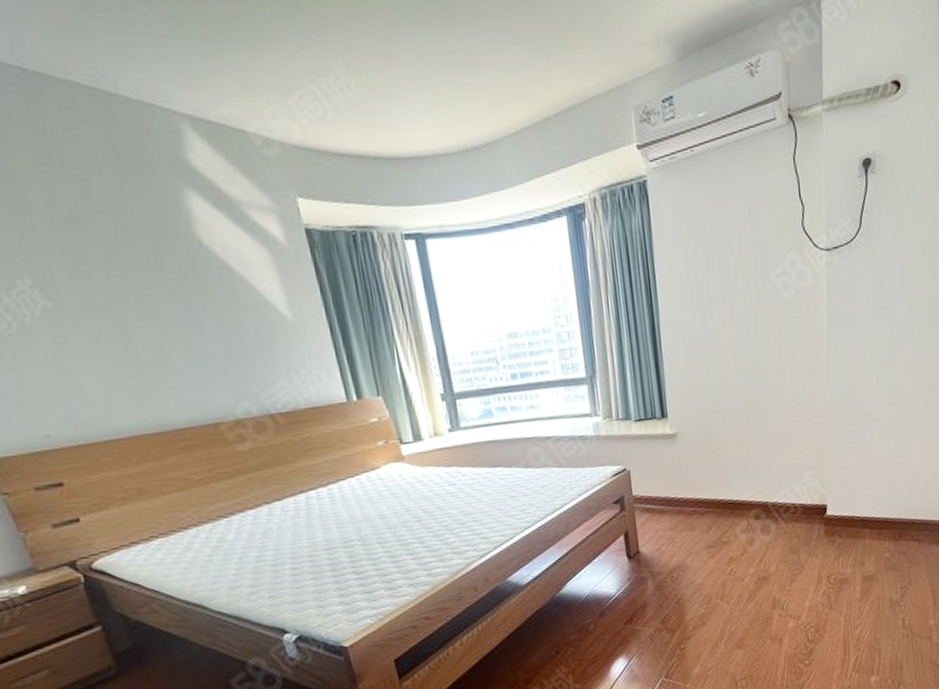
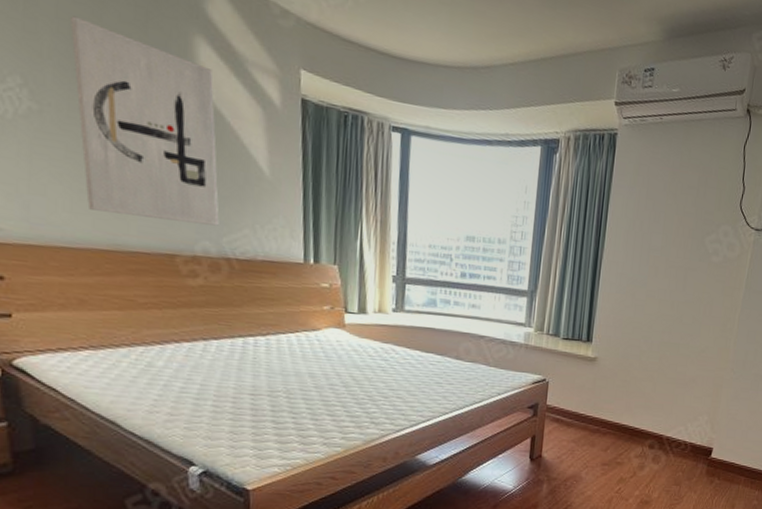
wall art: none [60,201,254,396] -> present [70,15,219,226]

